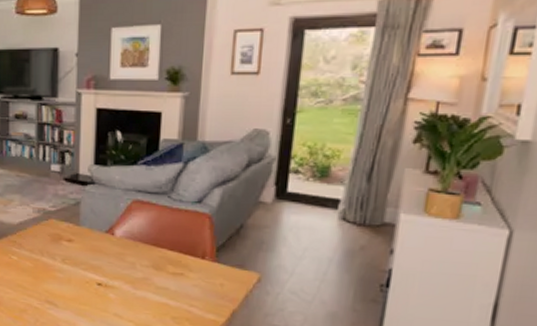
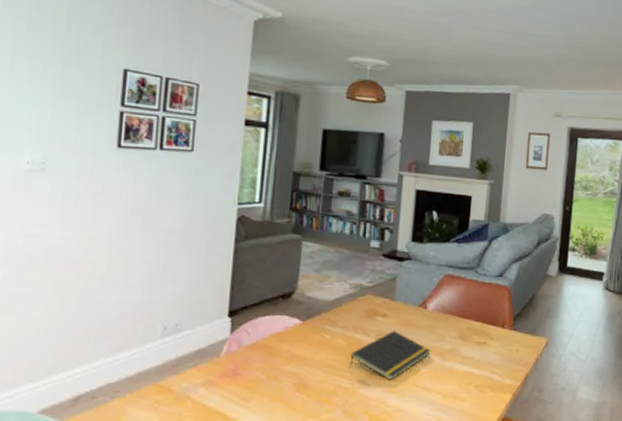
notepad: none [38,255,121,304] -> present [349,330,431,381]

